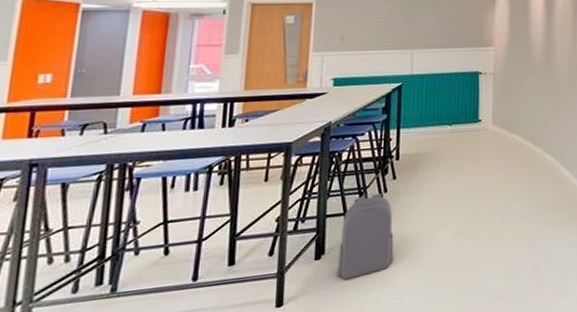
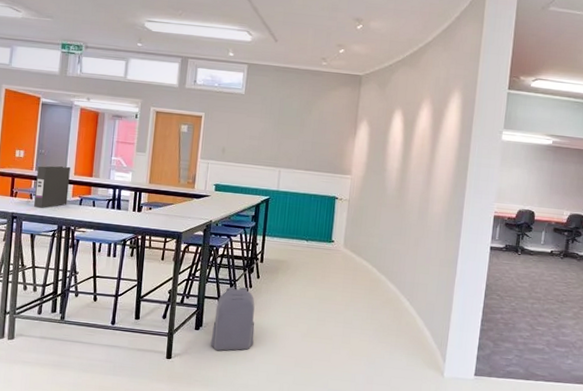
binder: none [68,86,127,146] -> present [34,166,70,208]

